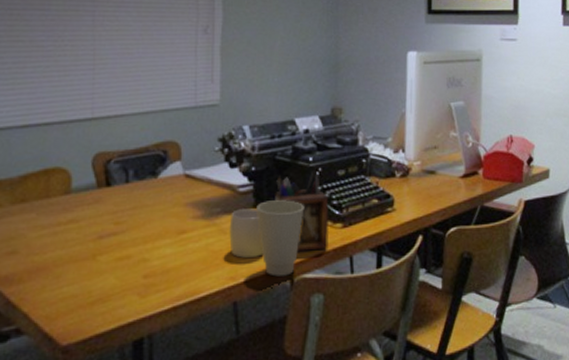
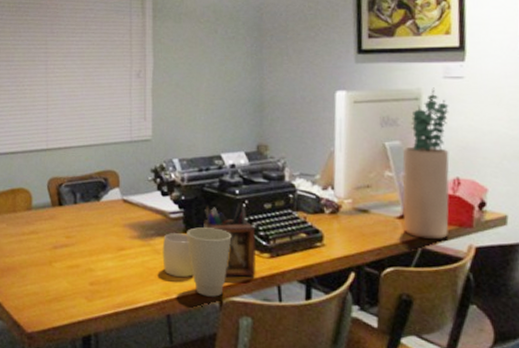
vase: none [464,49,505,196] -> present [402,87,450,239]

